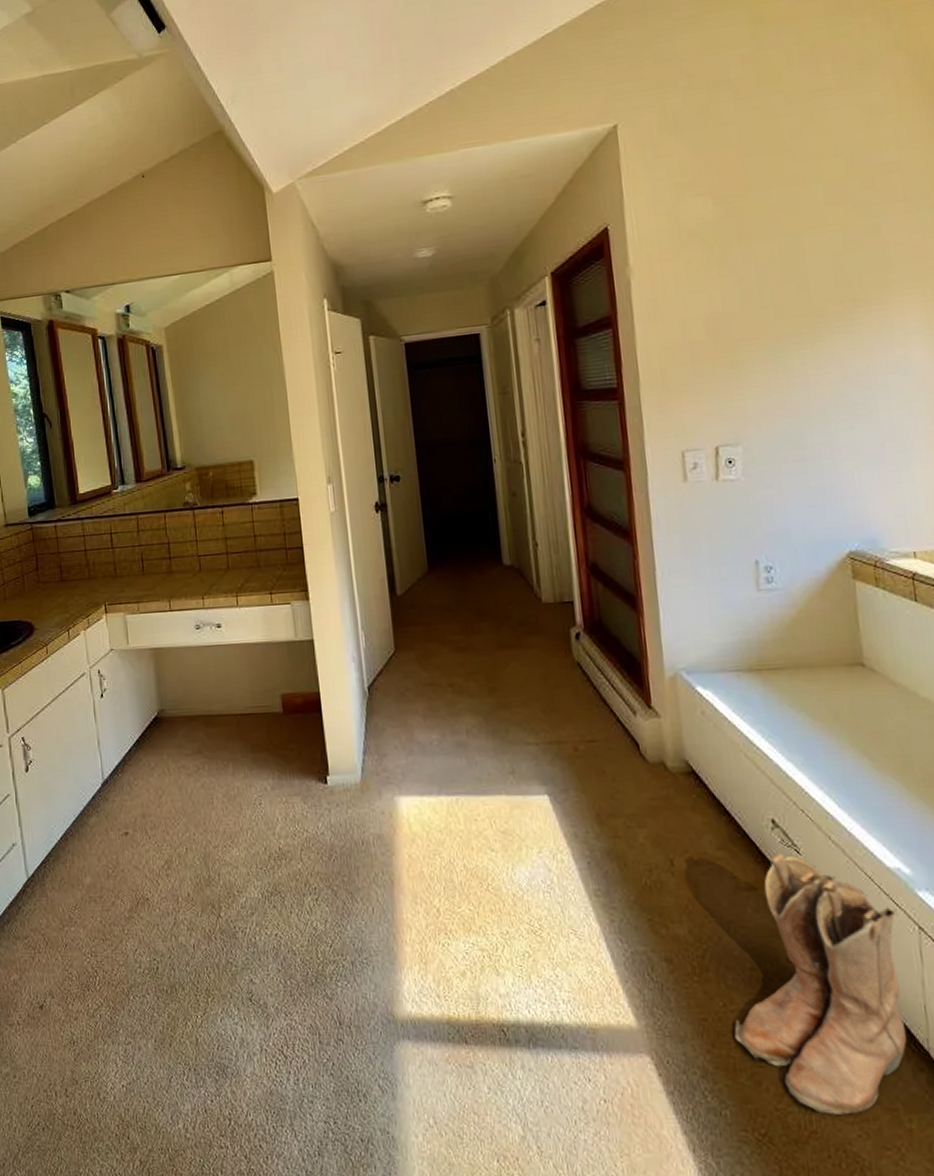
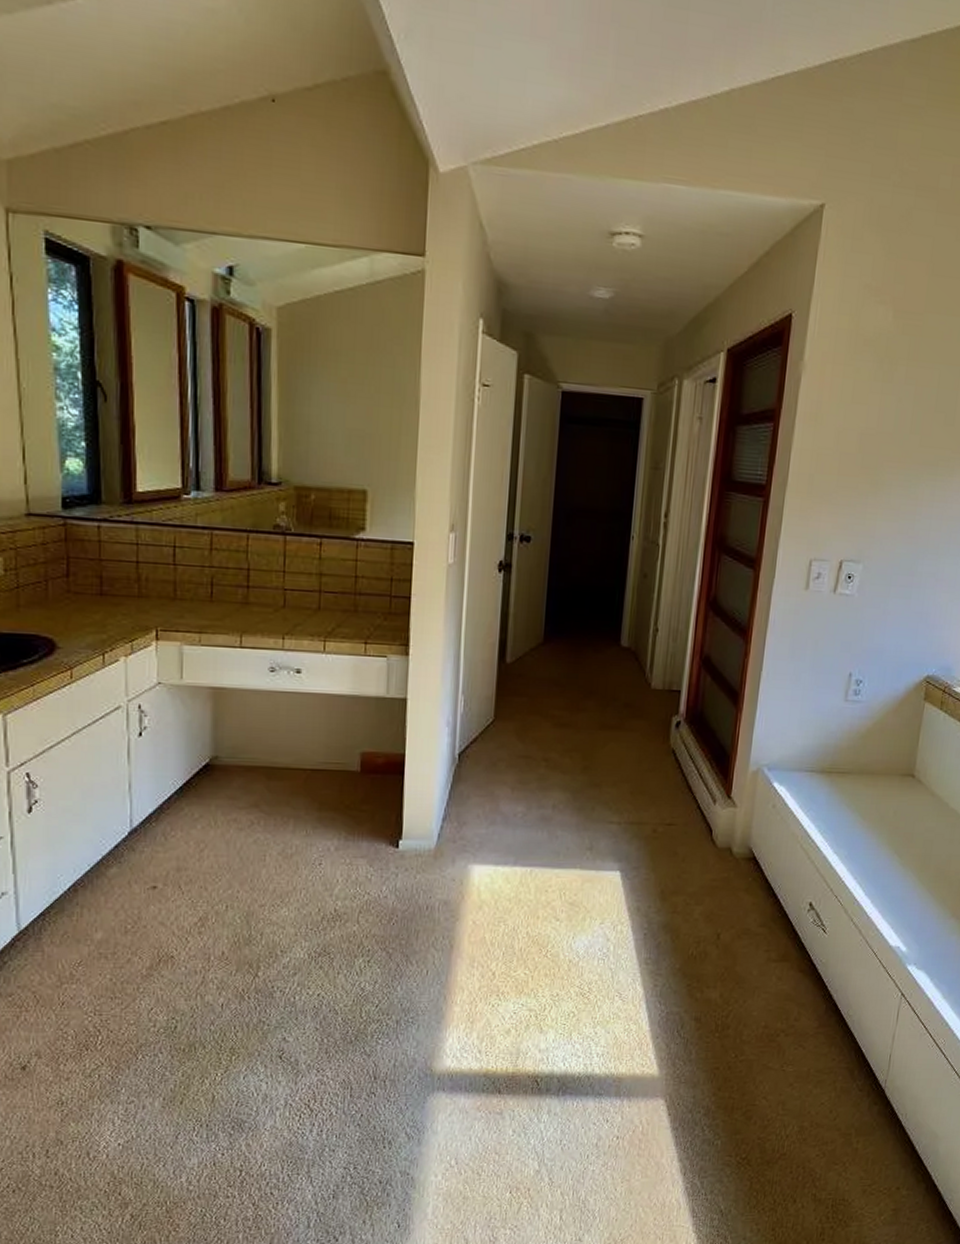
boots: present [734,852,907,1115] -> none [738,931,889,1140]

